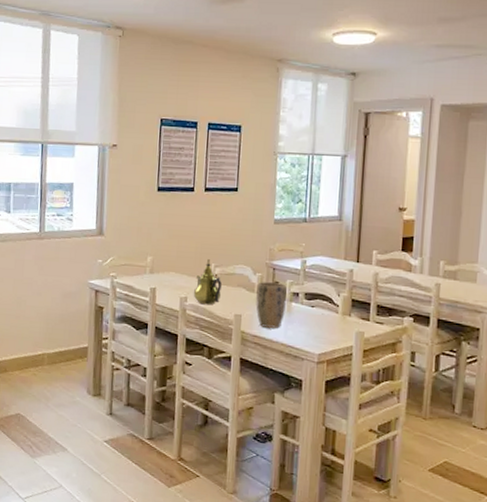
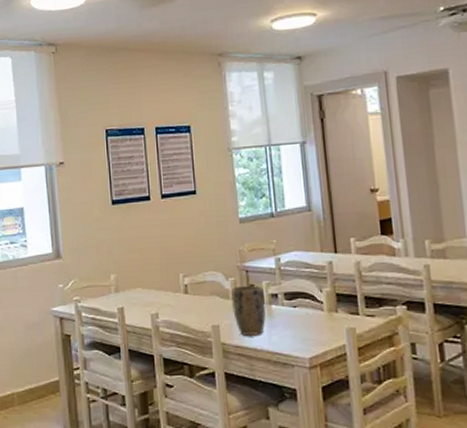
teapot: present [193,259,223,304] -> none [164,270,194,318]

